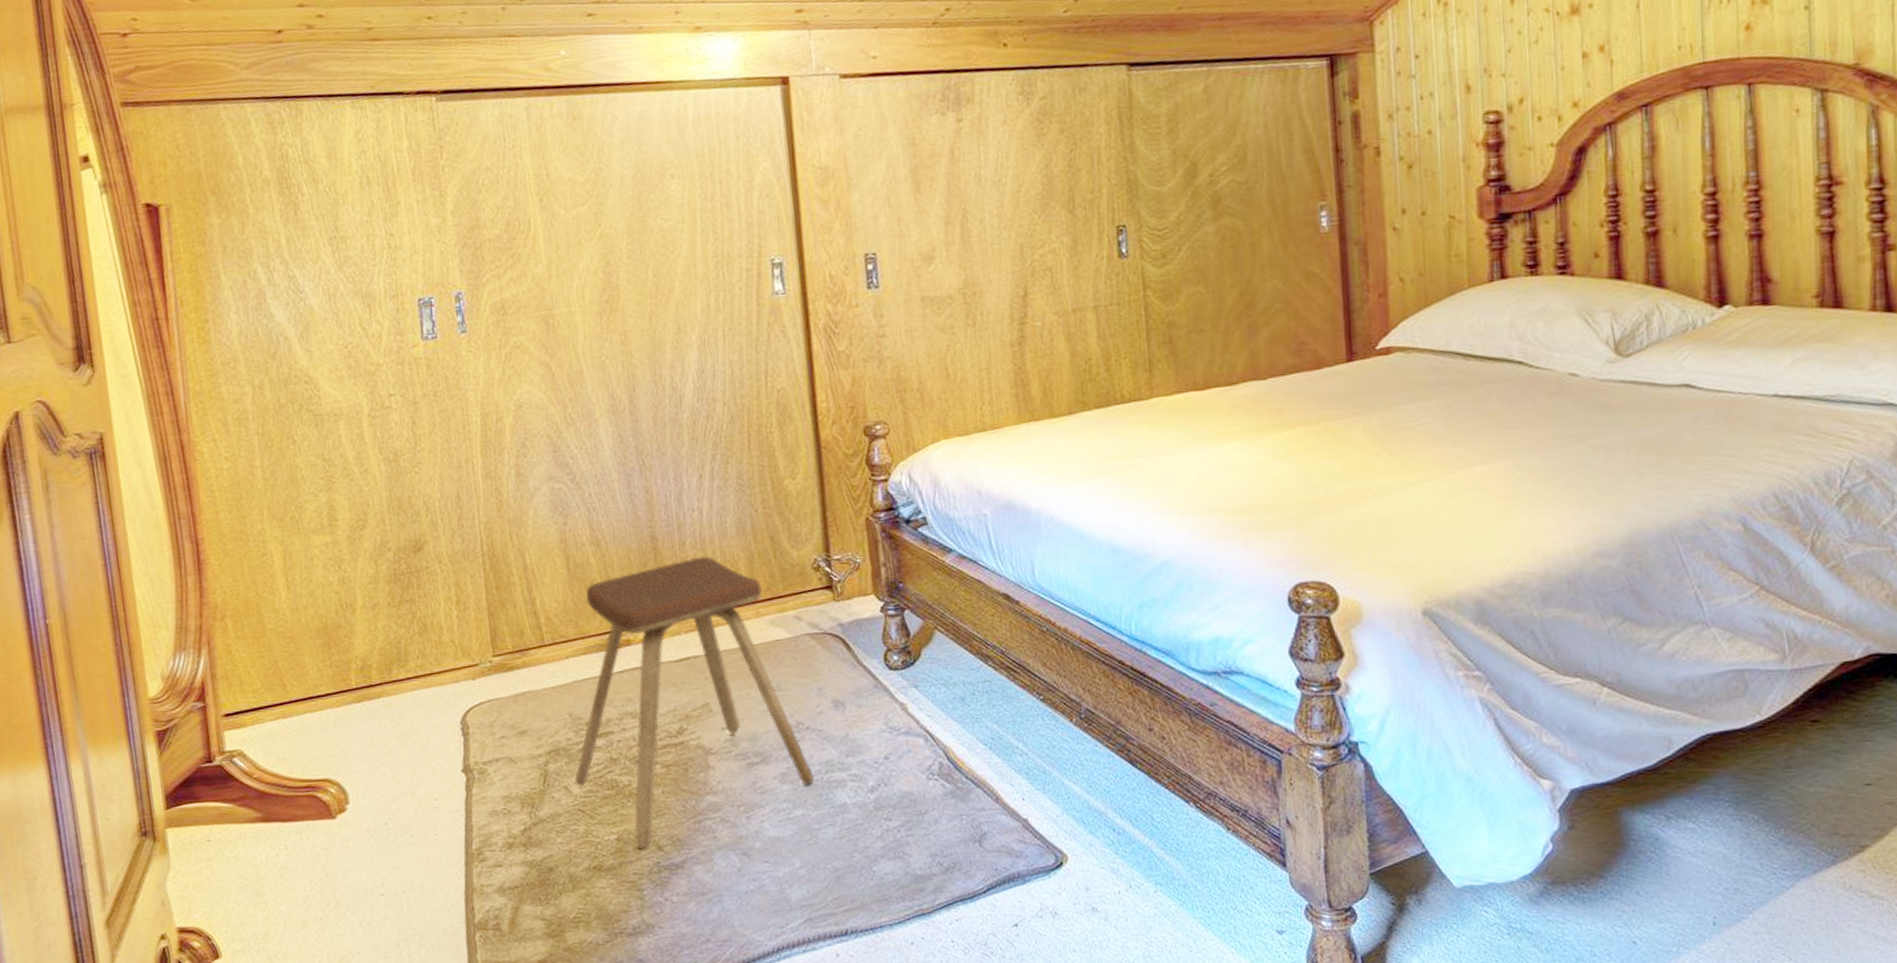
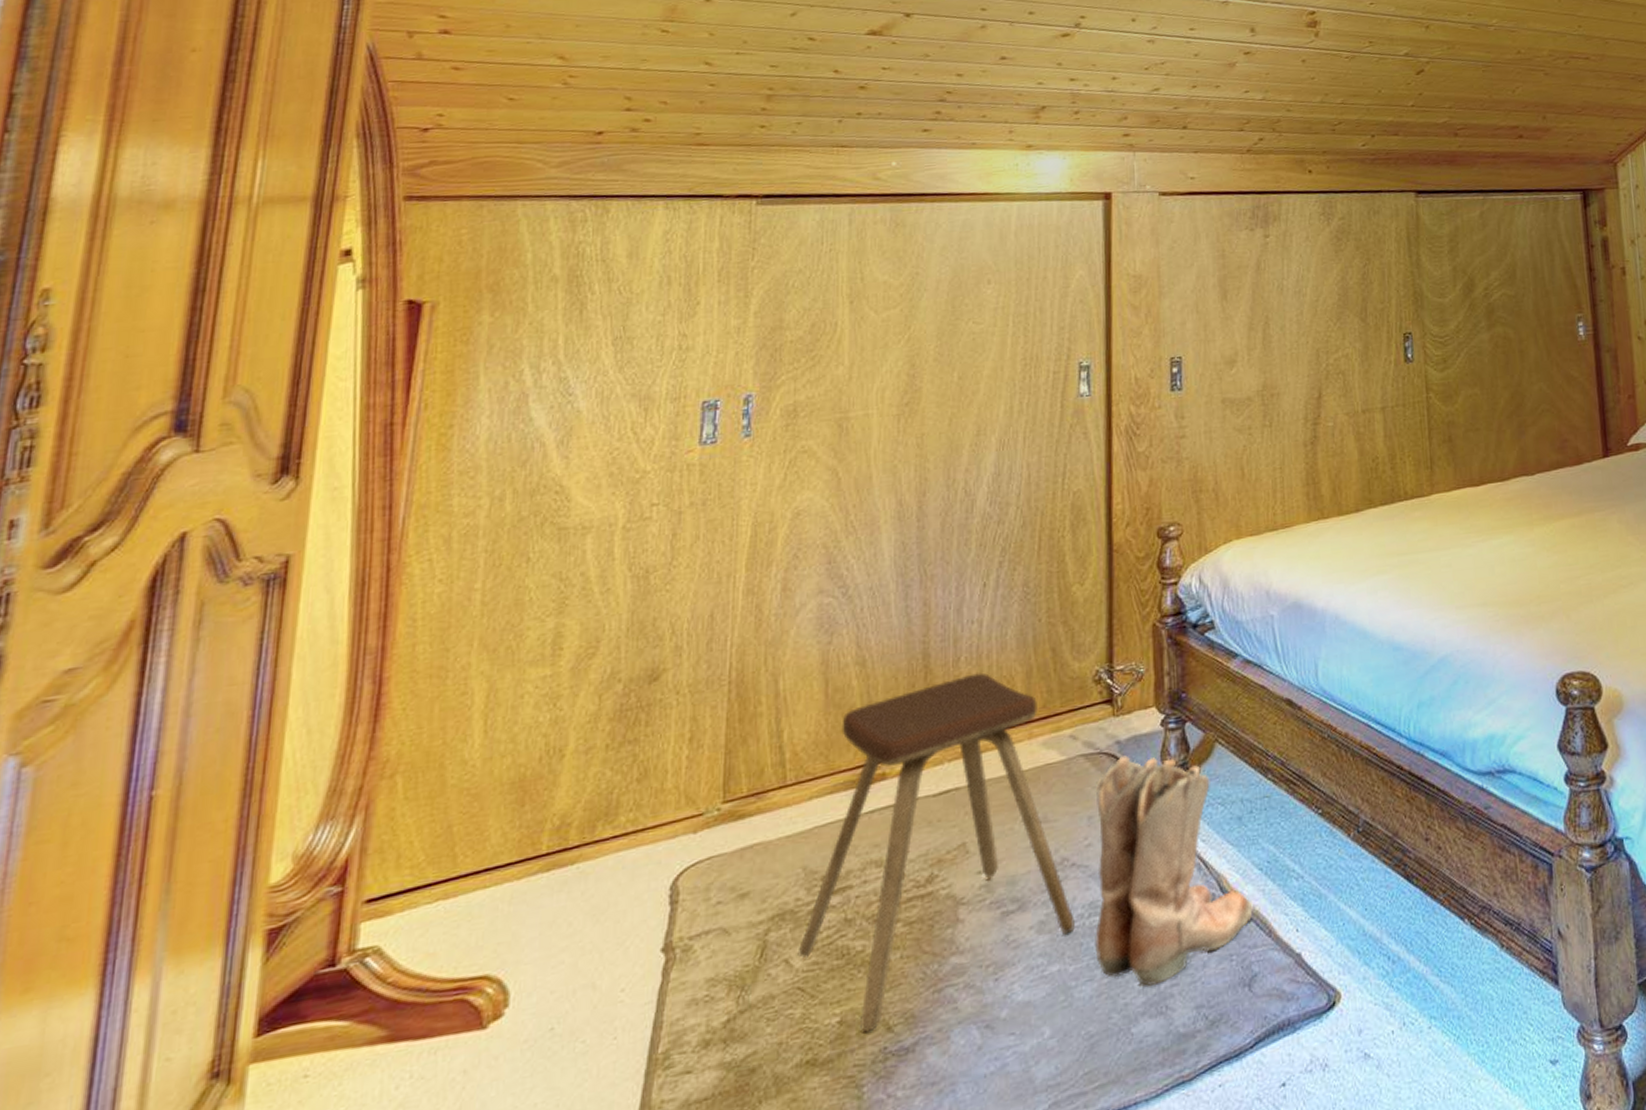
boots: none [822,637,980,835] -> present [1095,755,1253,987]

